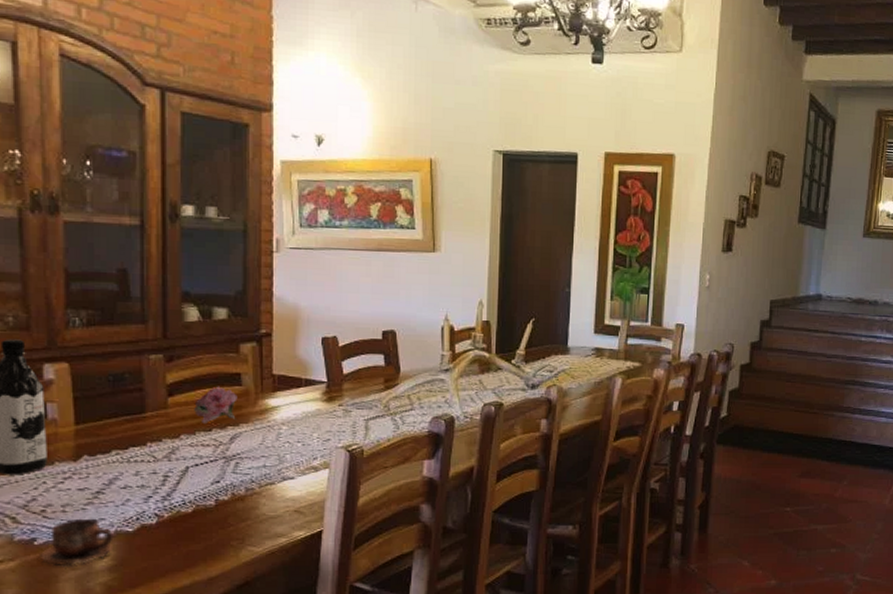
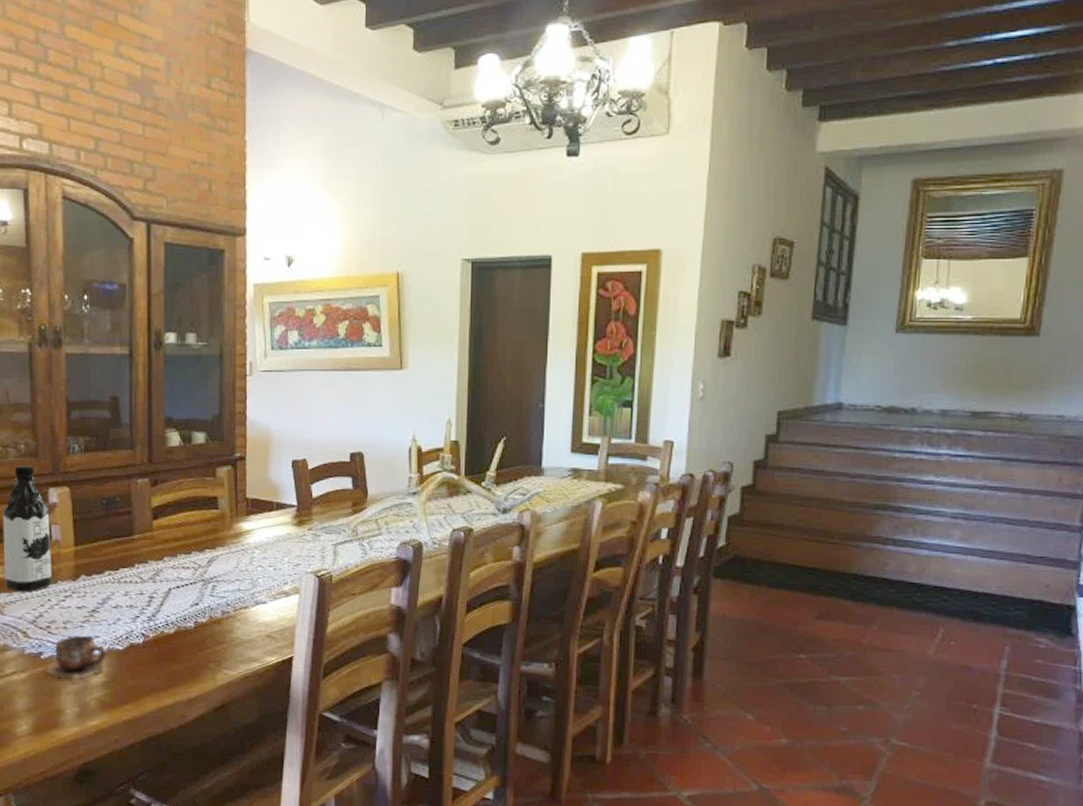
flower: present [194,386,238,425] -> none [176,509,214,547]

